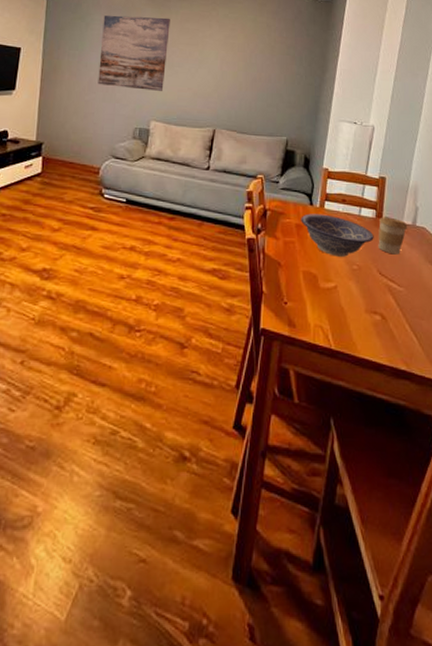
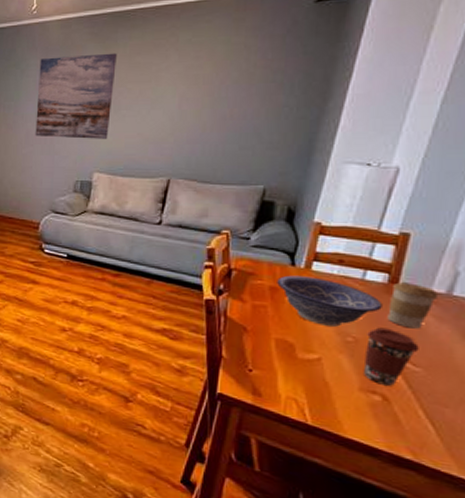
coffee cup: none [366,256,400,305] -> present [362,328,419,386]

